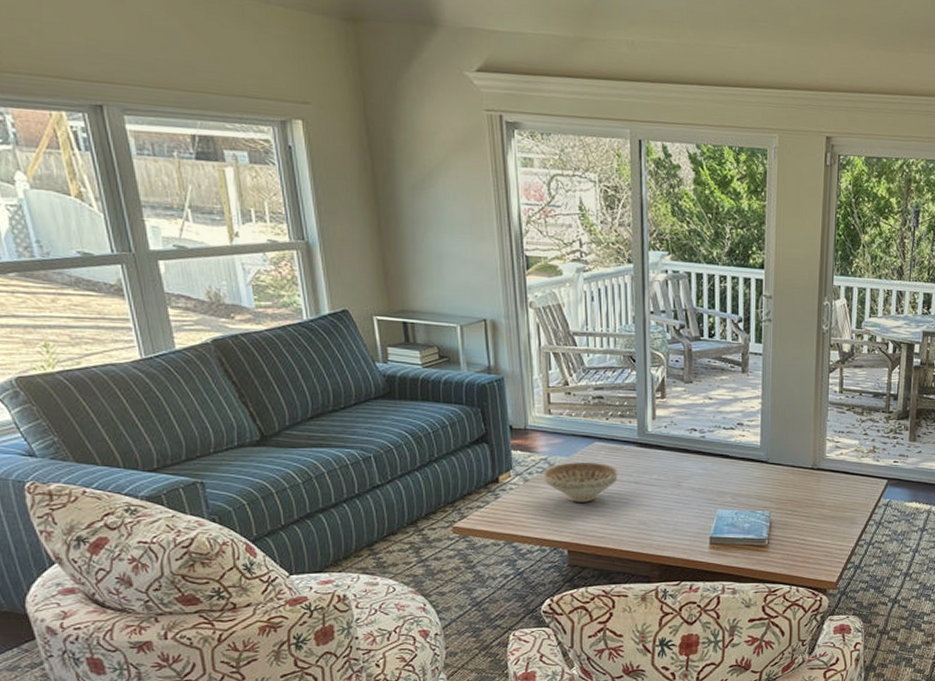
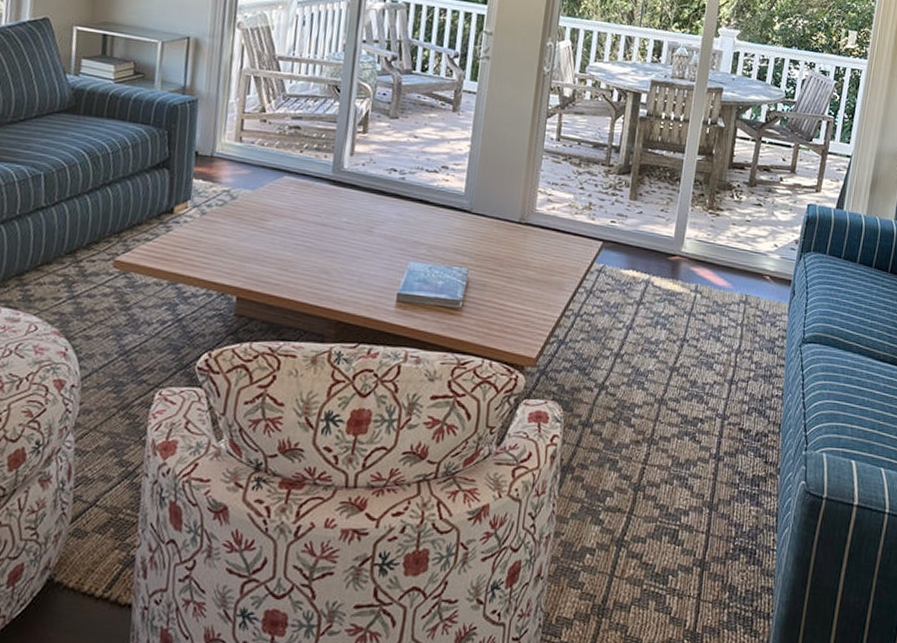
decorative bowl: present [544,462,618,502] -> none [223,196,305,243]

